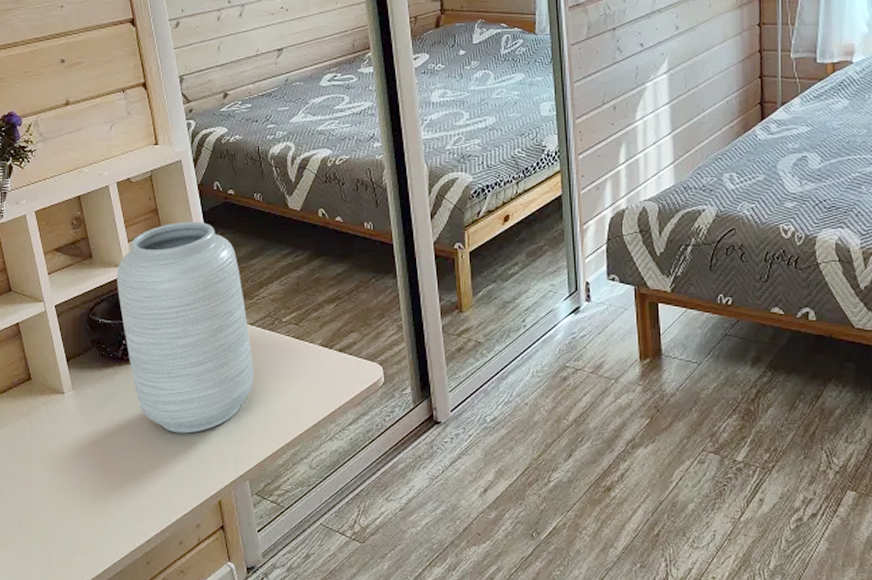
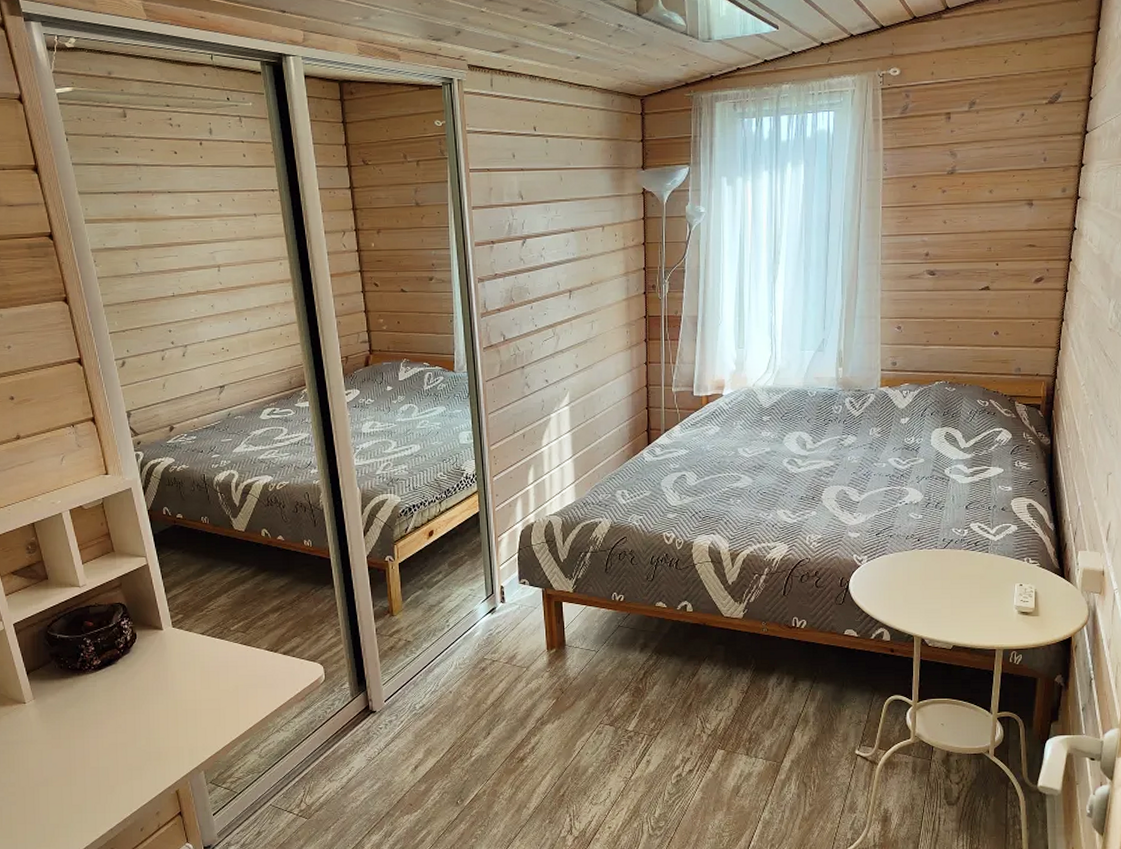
vase: present [116,221,253,434] -> none [72,543,205,733]

